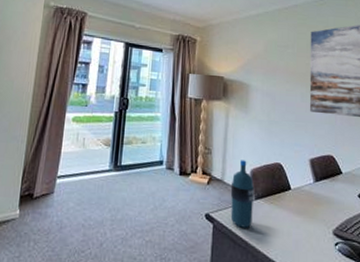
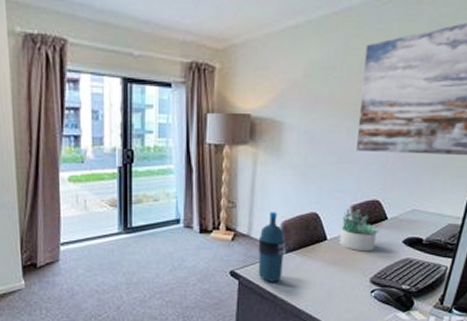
succulent plant: none [302,161,337,204] -> present [339,208,380,252]

